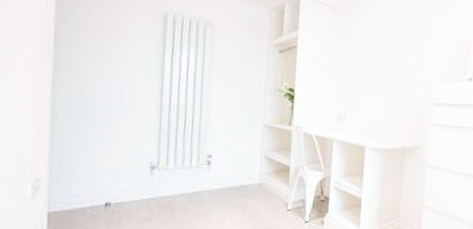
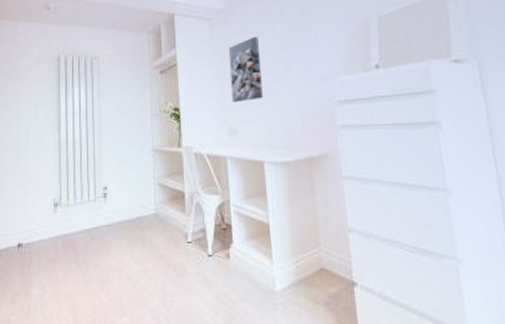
wall art: none [345,33,378,92] -> present [228,36,263,102]

